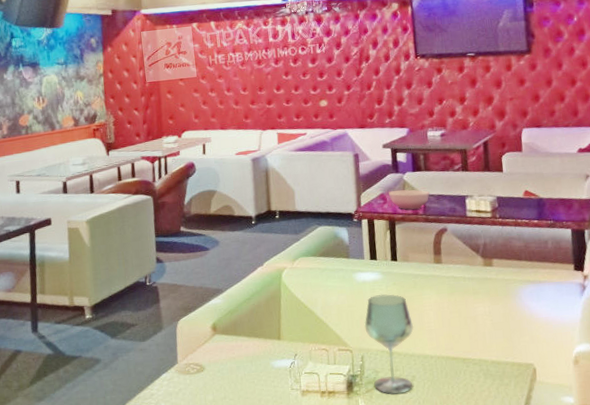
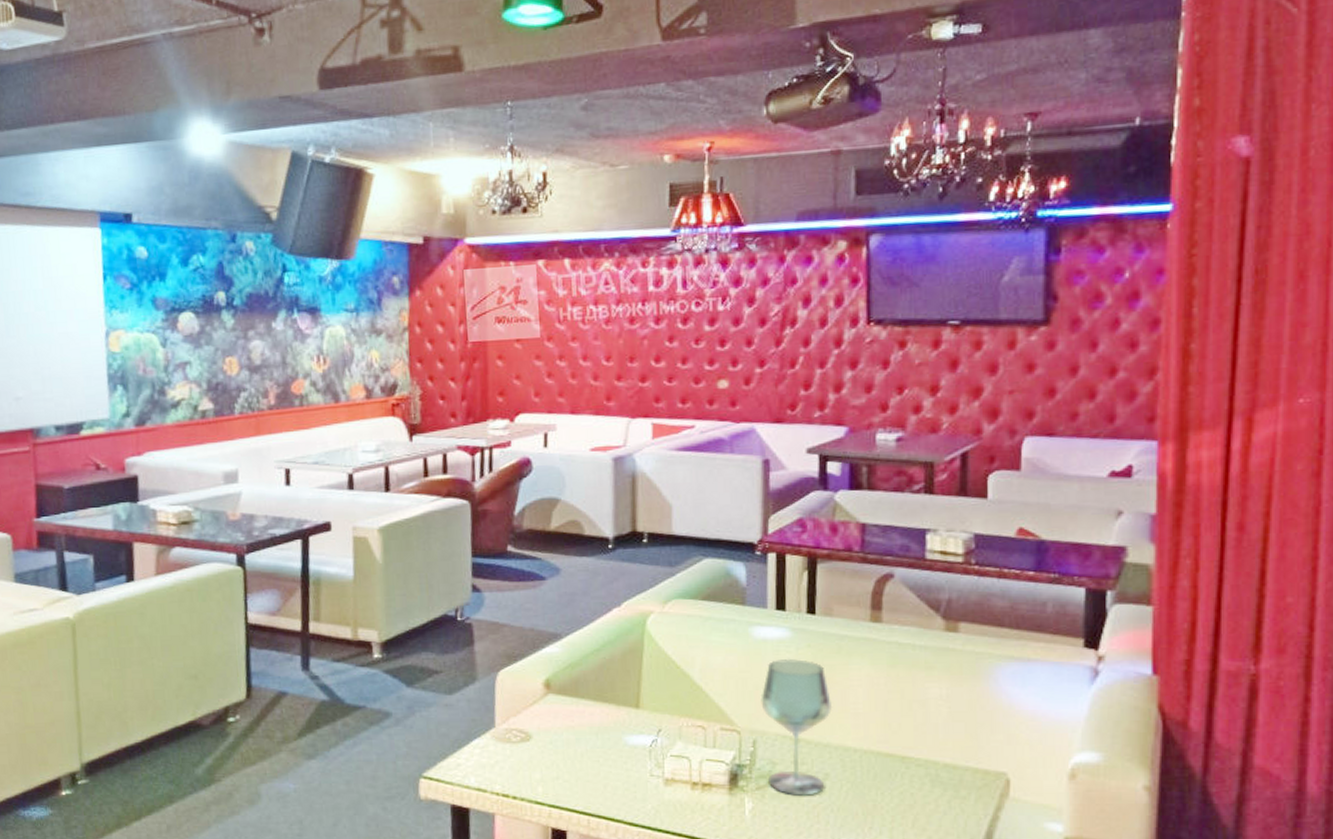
bowl: present [388,189,430,210] -> none [810,514,872,544]

